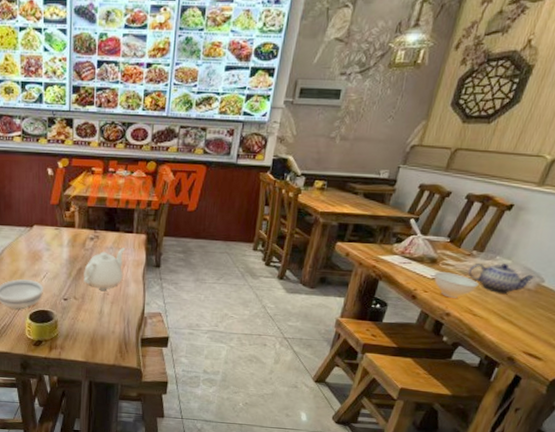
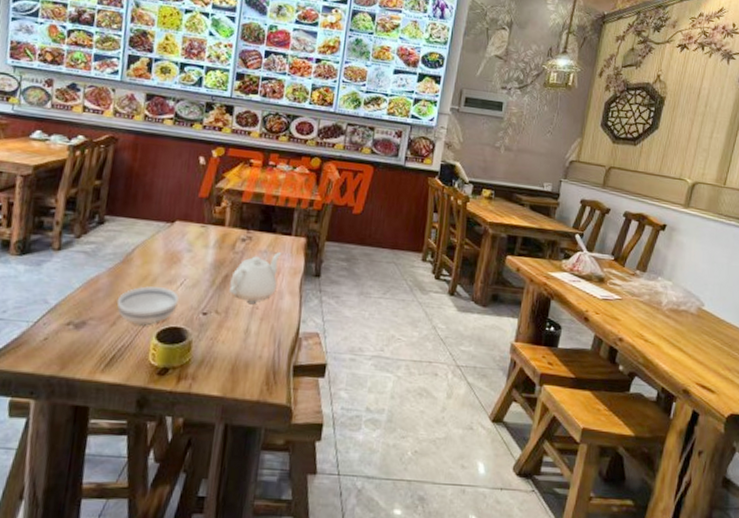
bowl: present [434,272,479,299] -> none [603,292,645,323]
teapot: present [468,264,536,294] -> none [635,284,696,317]

